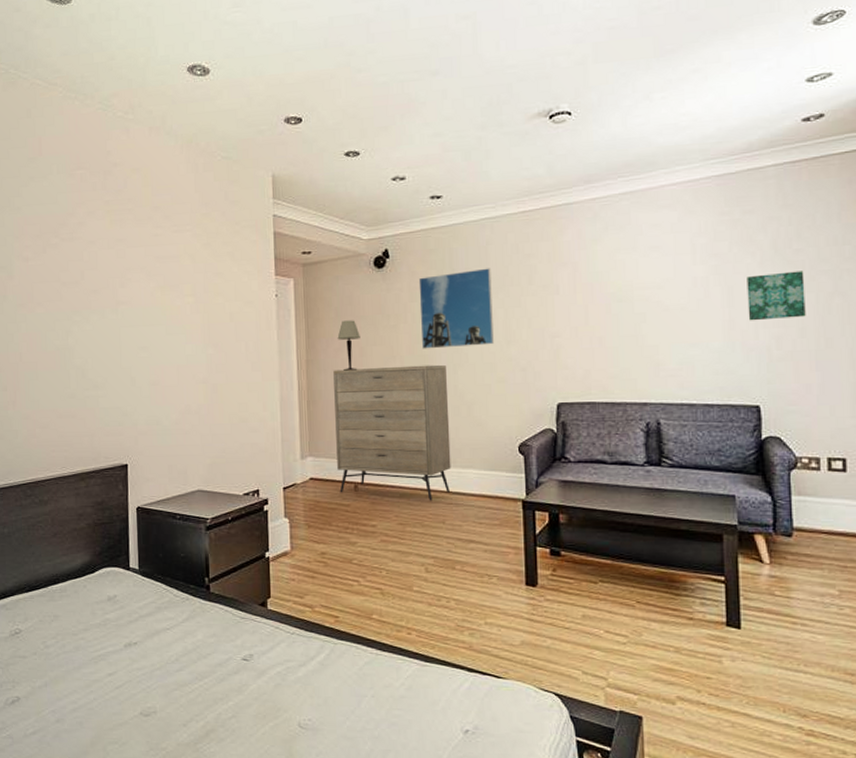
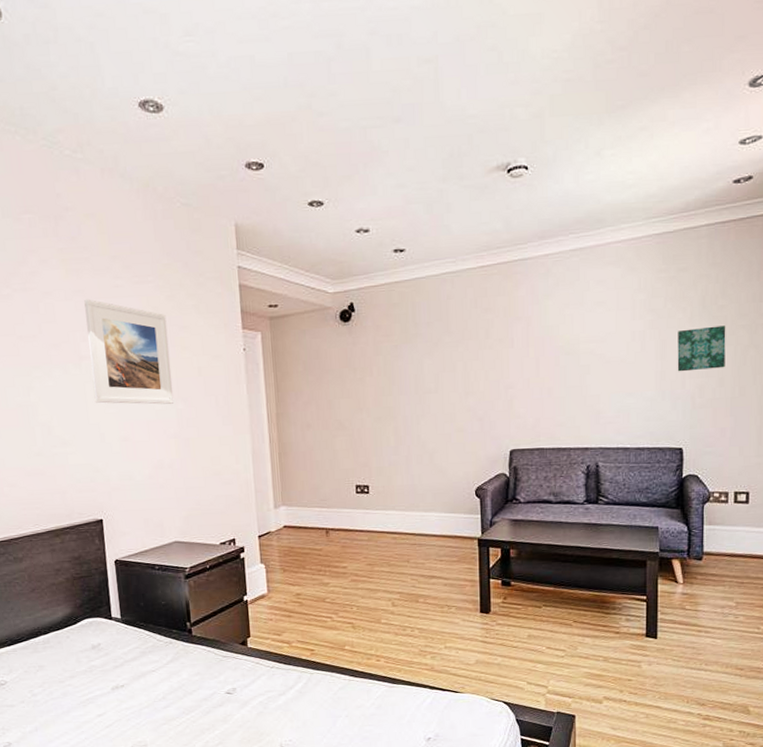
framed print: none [125,247,205,350] -> present [84,299,174,405]
dresser: present [333,364,451,501] -> none [303,416,415,543]
table lamp: present [337,320,360,371] -> none [306,373,328,423]
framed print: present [418,268,494,349] -> none [383,322,454,401]

